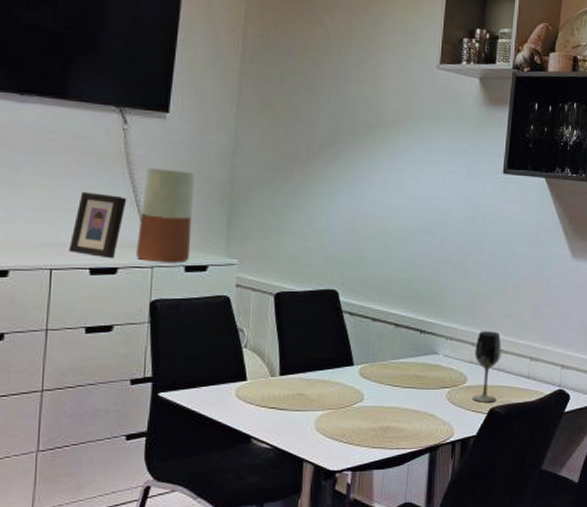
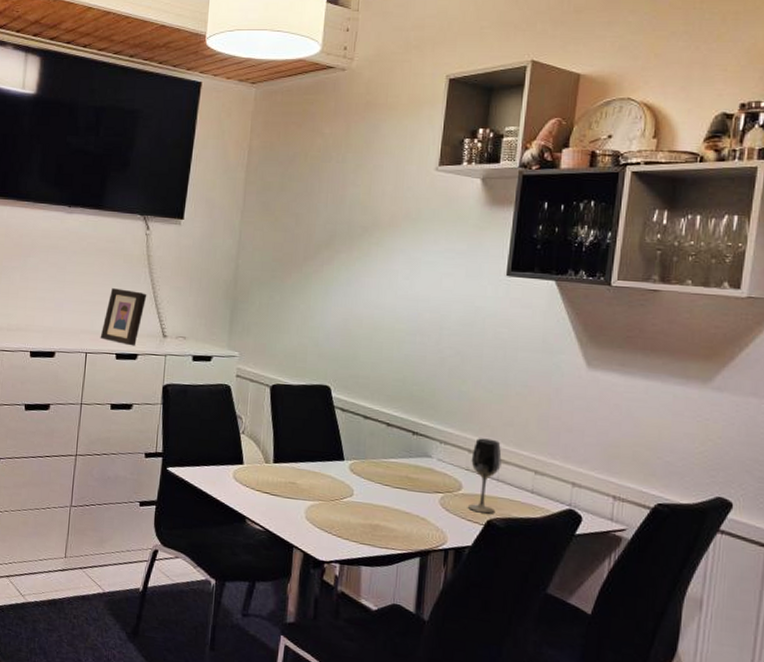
vase: present [135,168,194,264] -> none [152,268,203,353]

